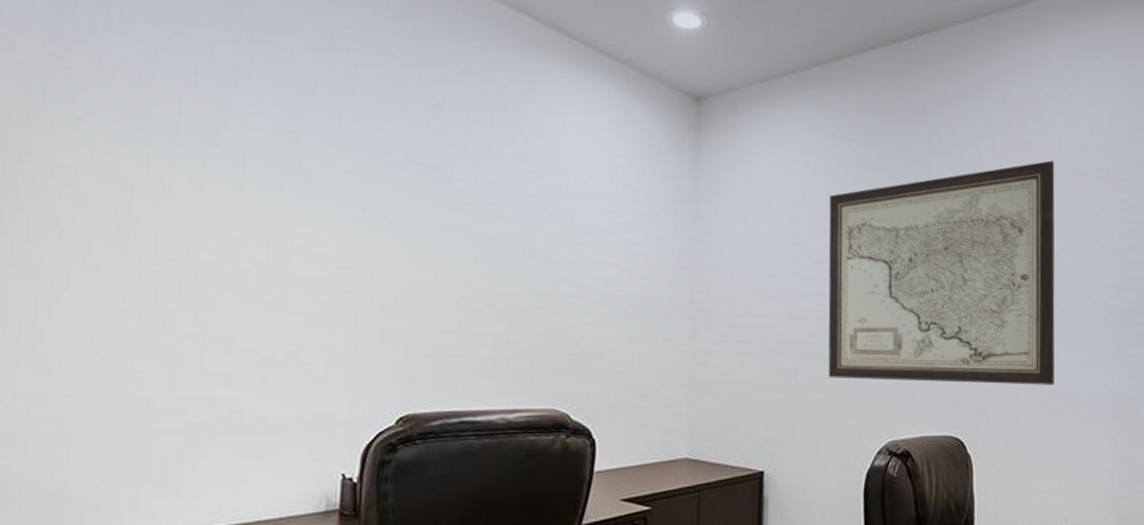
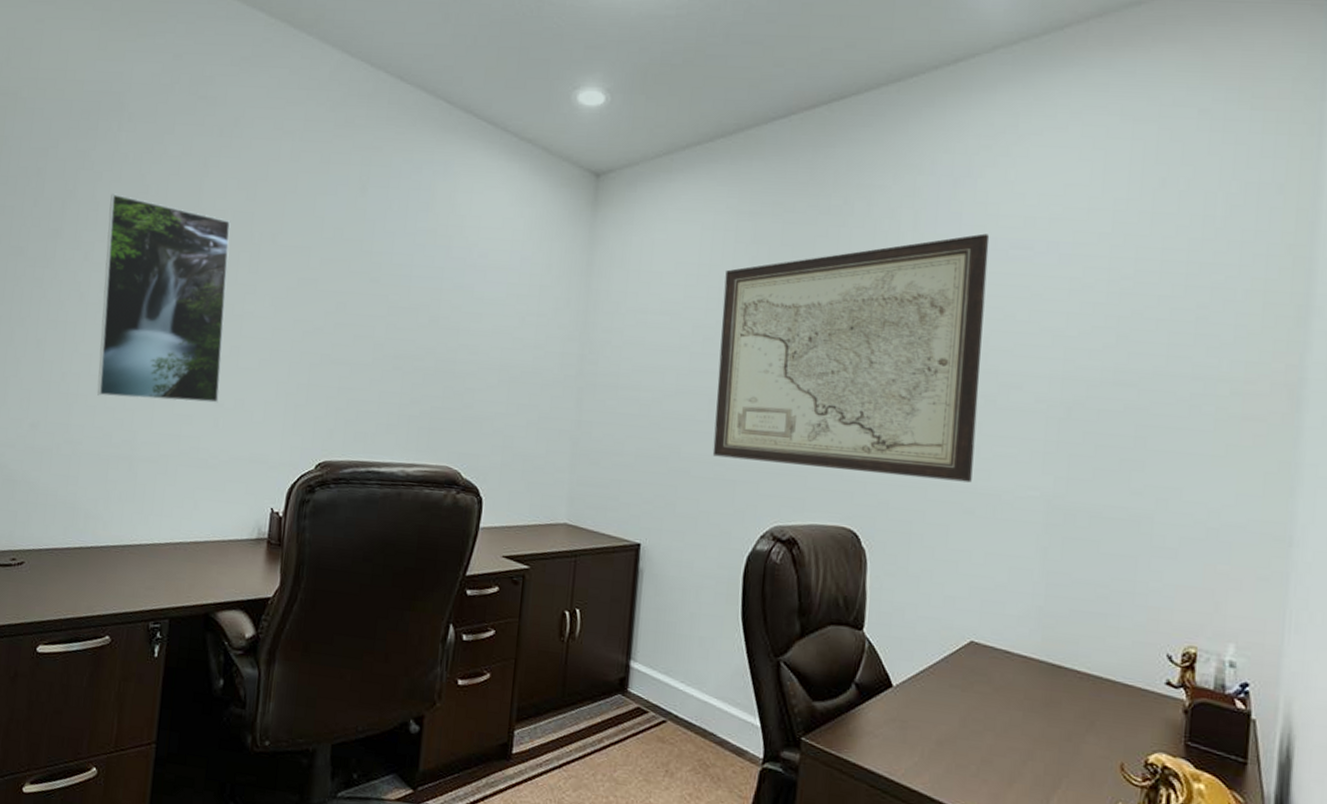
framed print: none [90,107,270,357] -> present [97,193,231,403]

